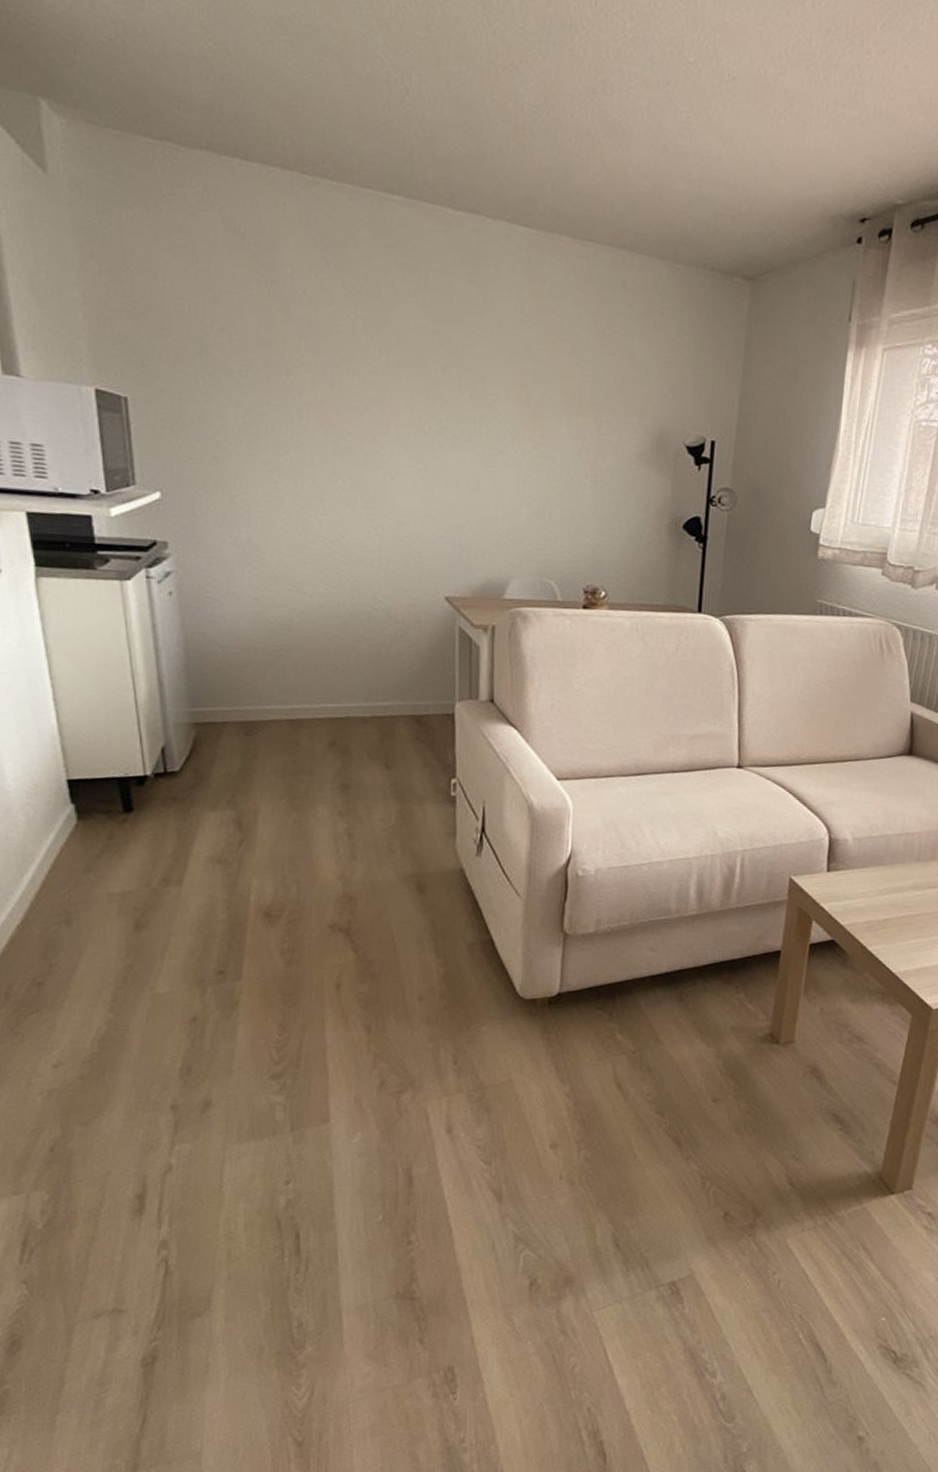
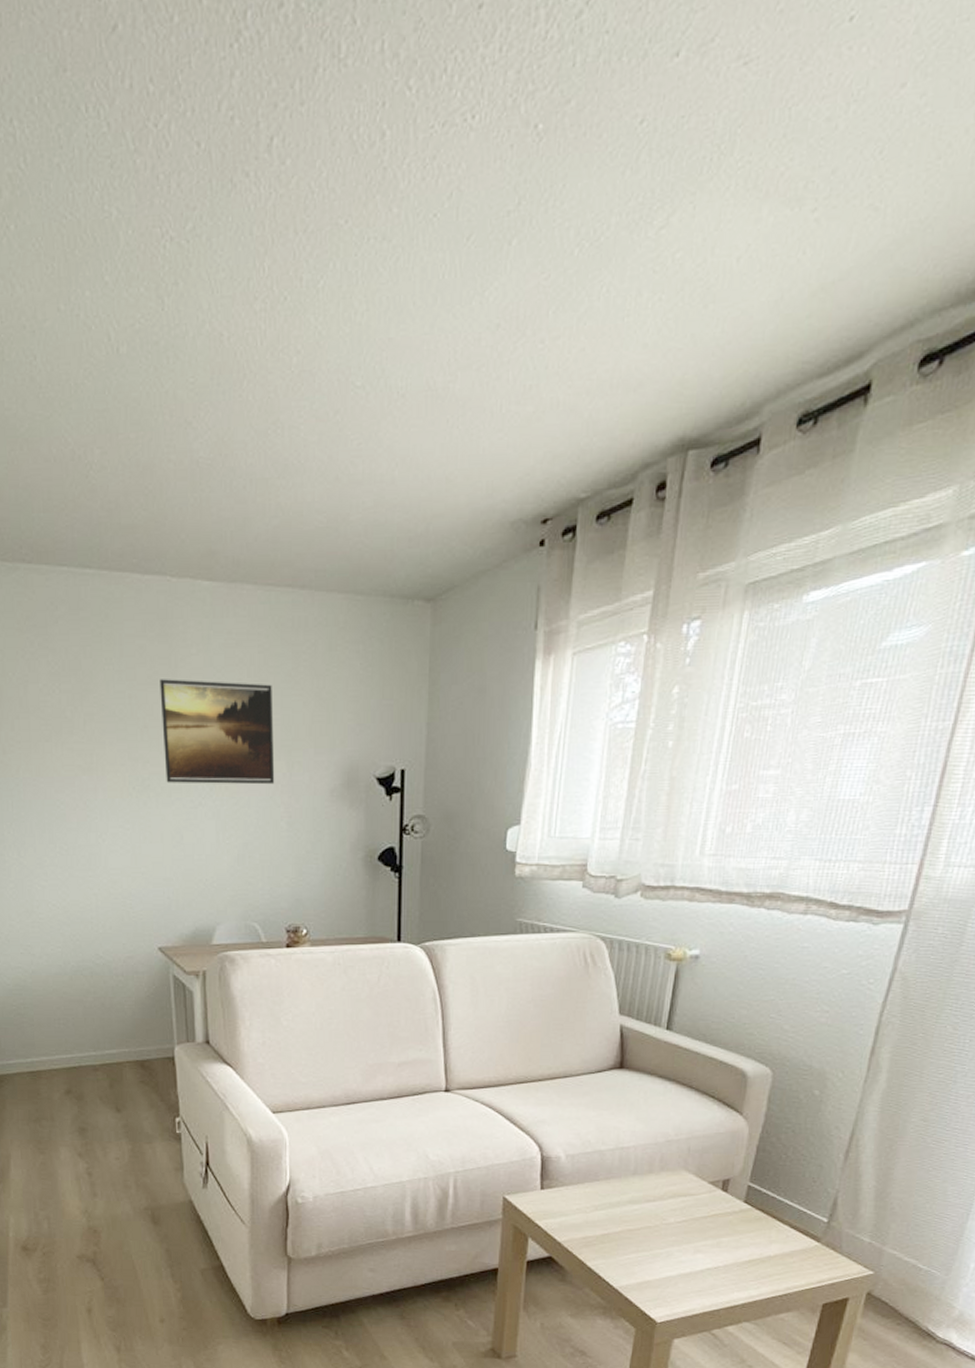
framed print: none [465,319,585,441] -> present [160,679,275,785]

